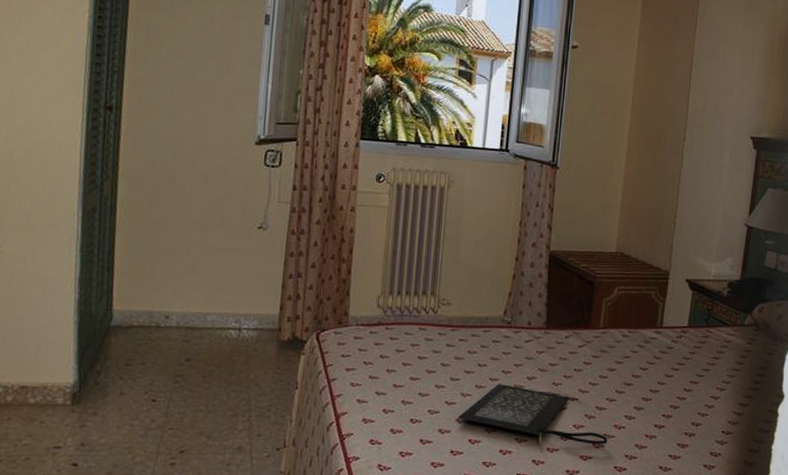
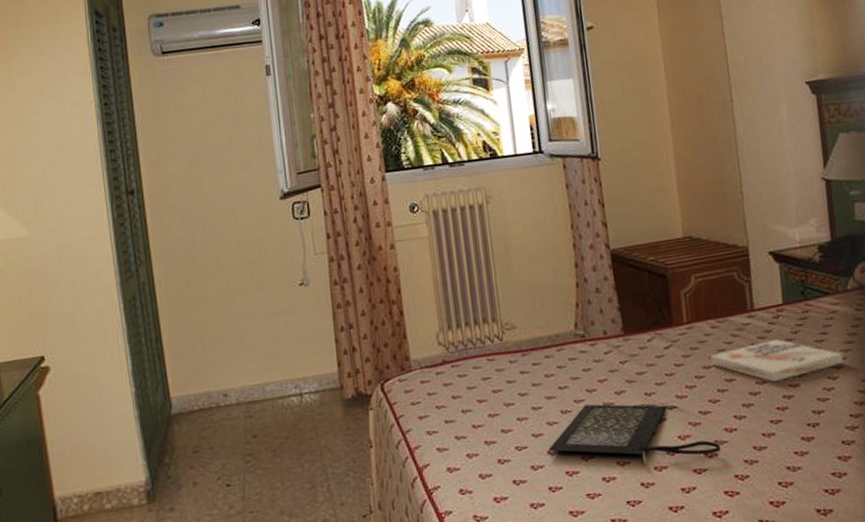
book: none [615,355,728,393] -> present [710,338,844,383]

